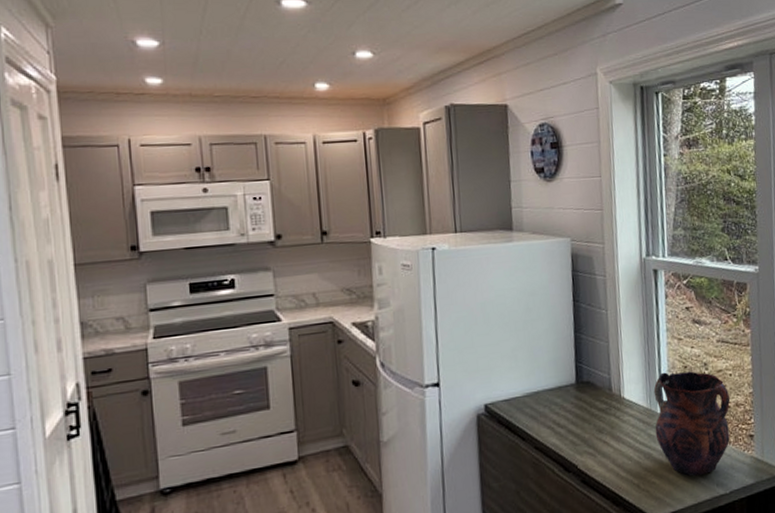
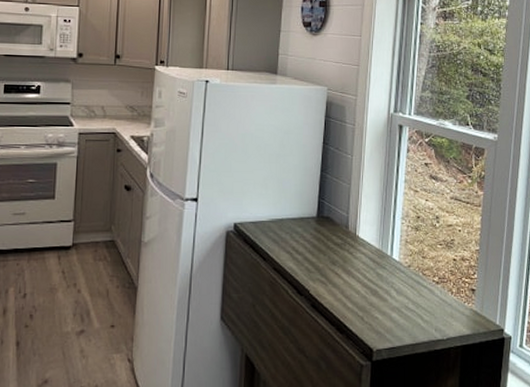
vase: present [653,371,731,476] -> none [383,219,457,318]

